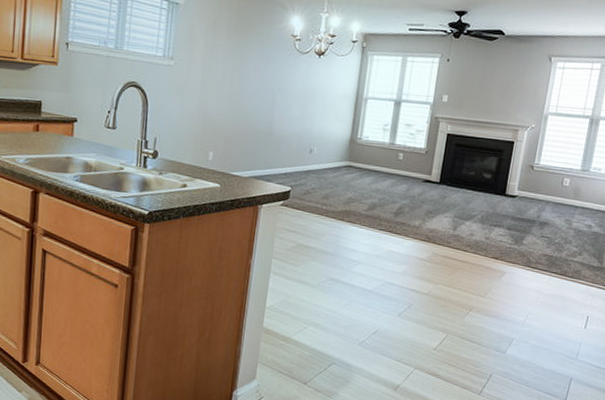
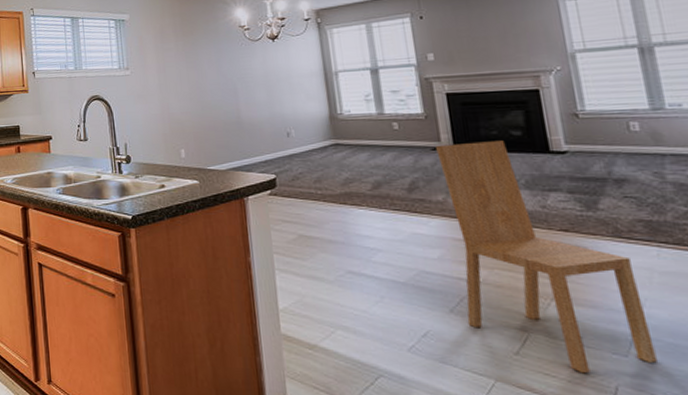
dining chair: none [408,178,530,365] -> present [436,141,659,374]

